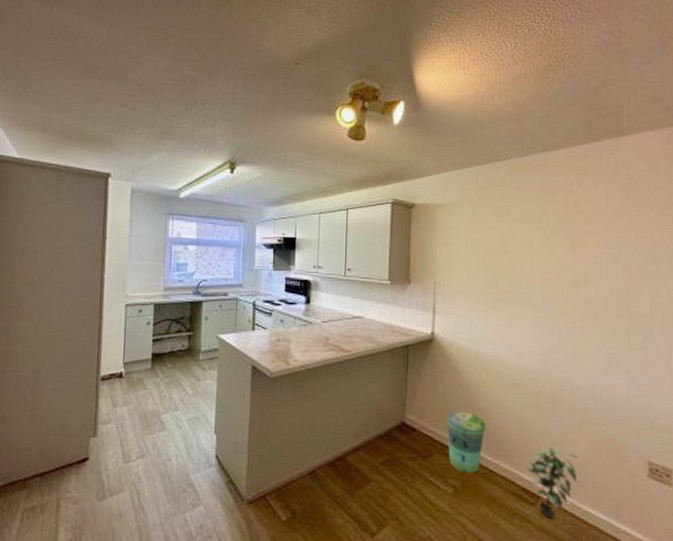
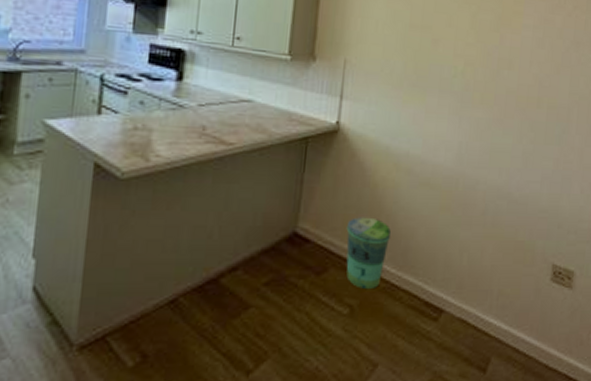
potted plant: present [525,444,579,519] -> none [430,251,487,334]

